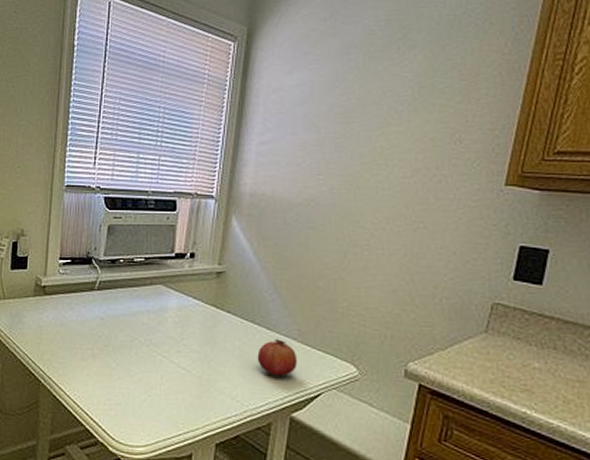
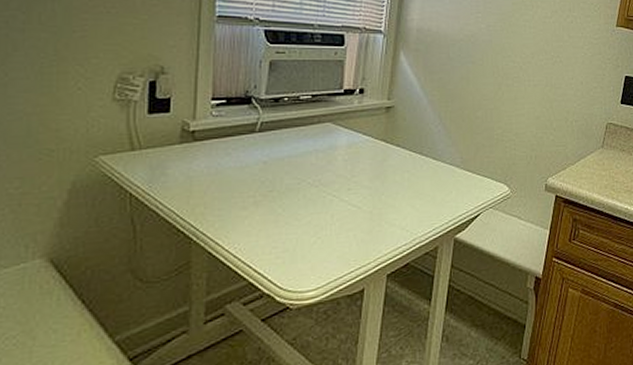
fruit: present [257,338,298,376] -> none [424,167,461,202]

